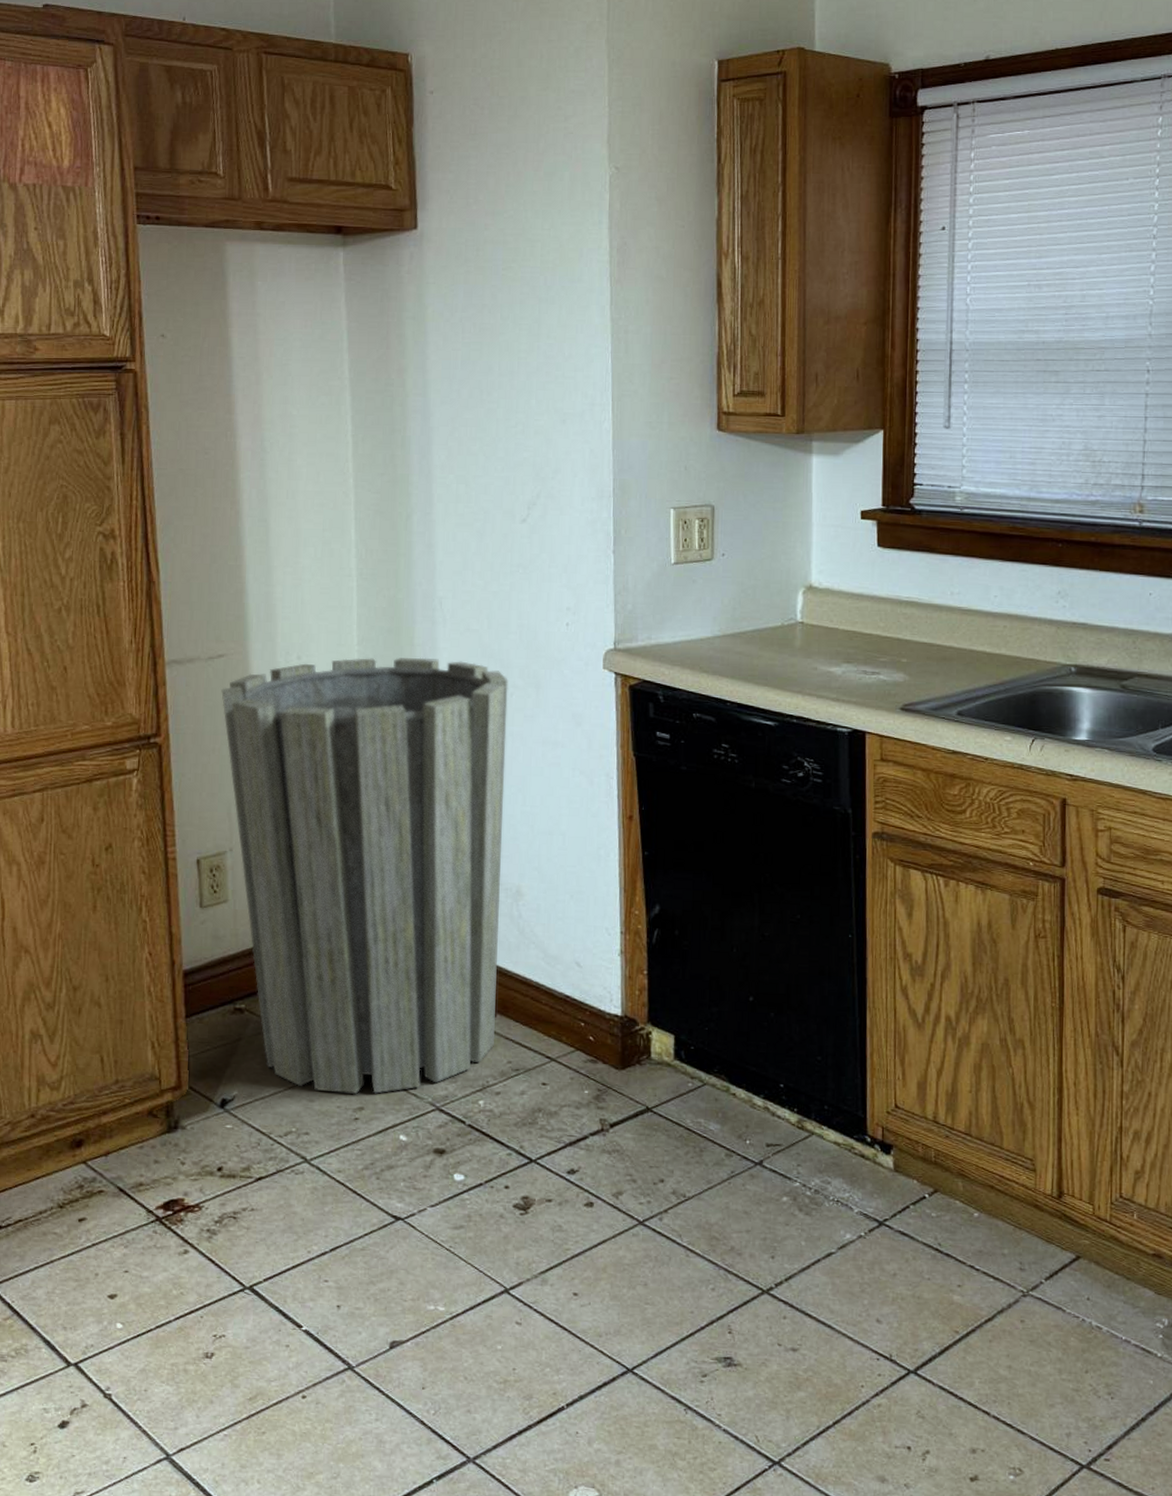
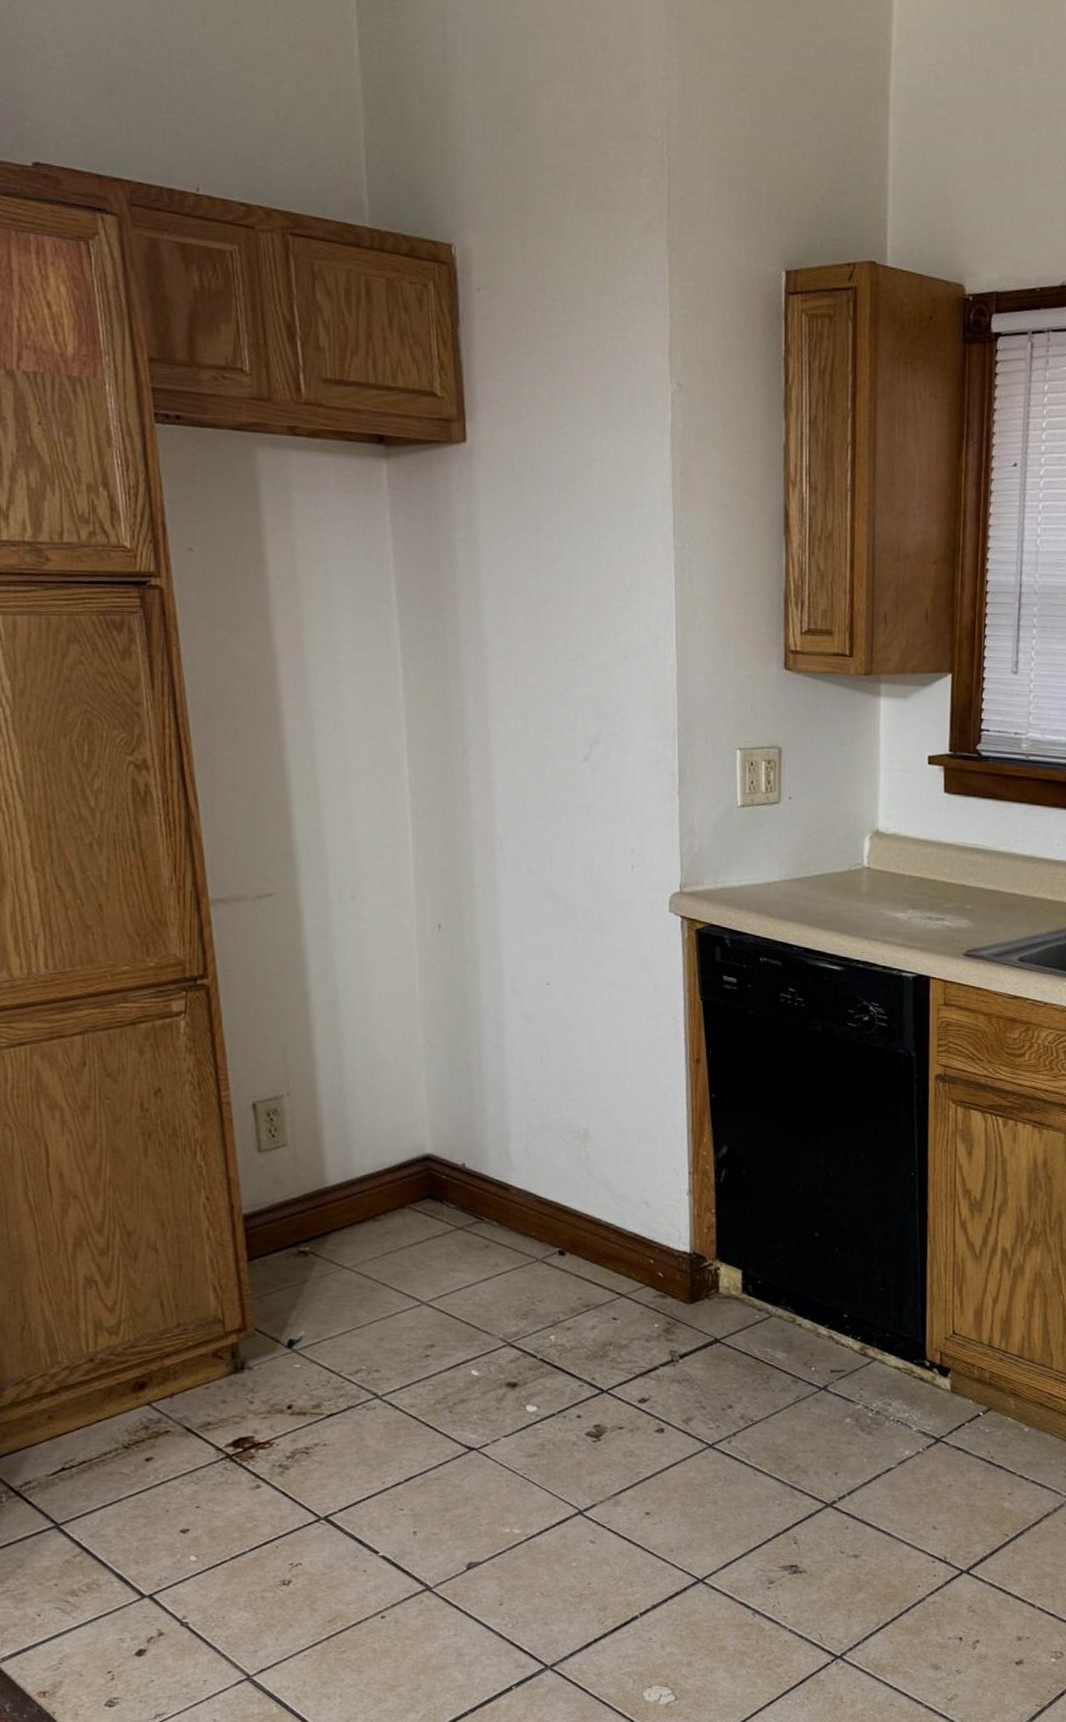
trash can: present [221,657,508,1095] -> none [271,898,572,1333]

